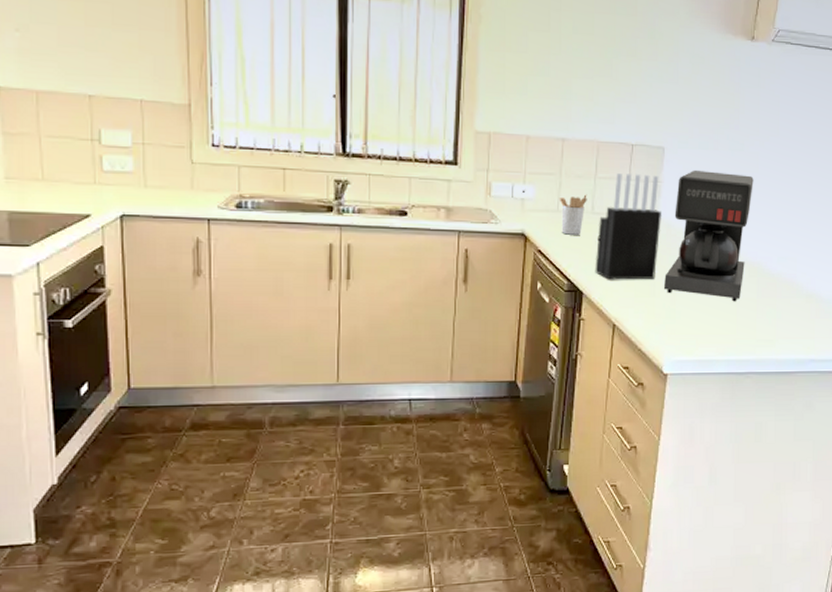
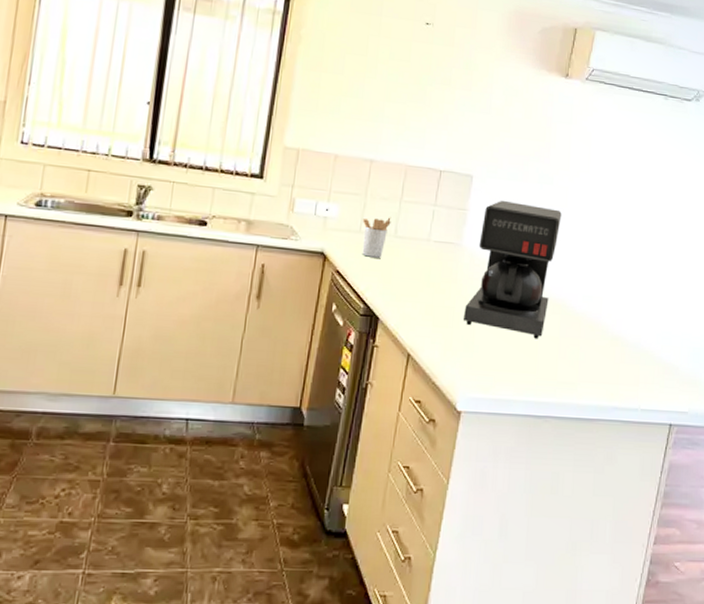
knife block: present [595,173,663,280] -> none [393,198,467,309]

